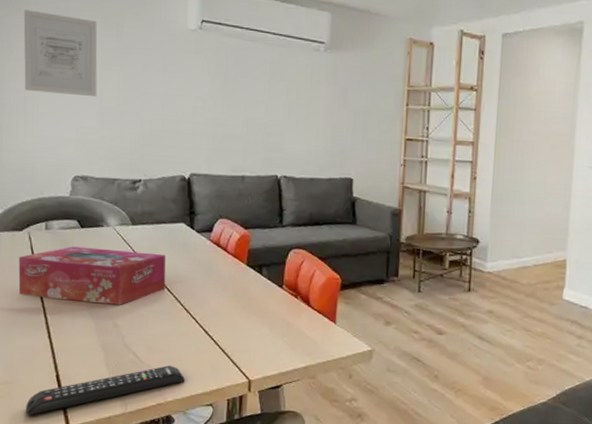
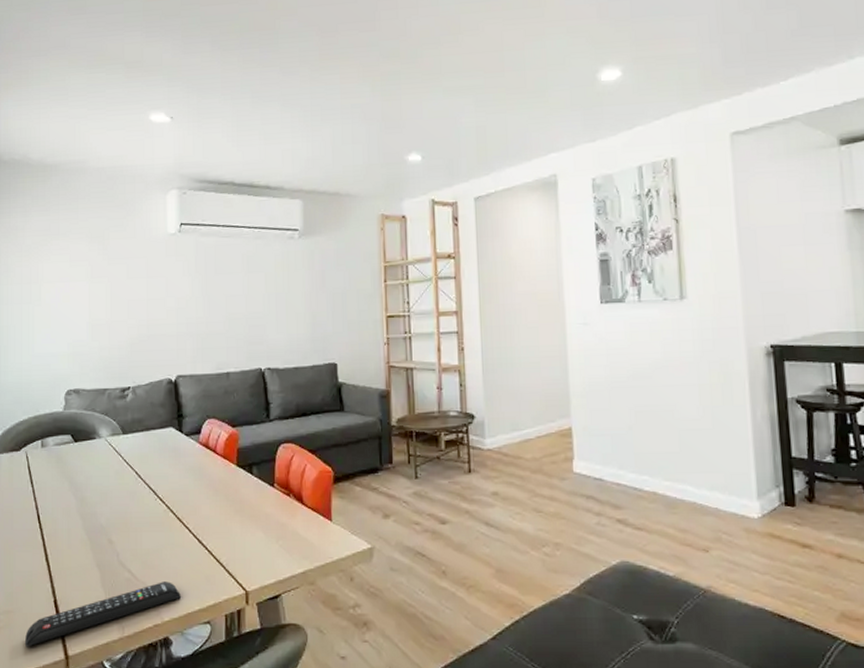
tissue box: present [18,246,166,305] -> none [17,461,158,520]
wall art: present [23,9,98,96] -> none [19,235,86,312]

